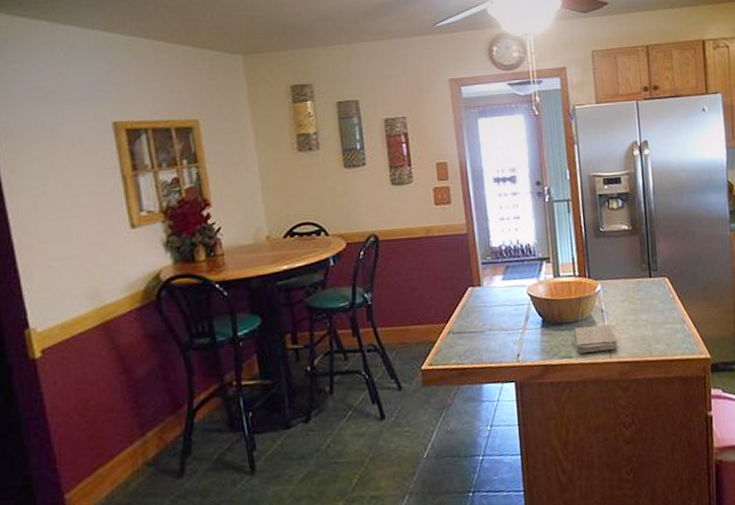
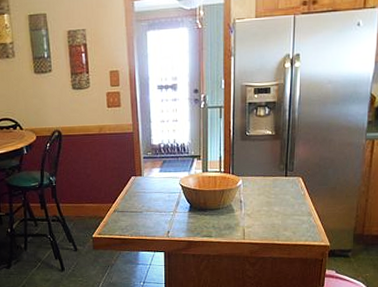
washcloth: present [574,324,616,353] -> none [216,213,249,234]

